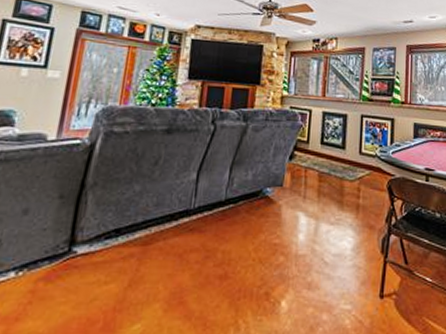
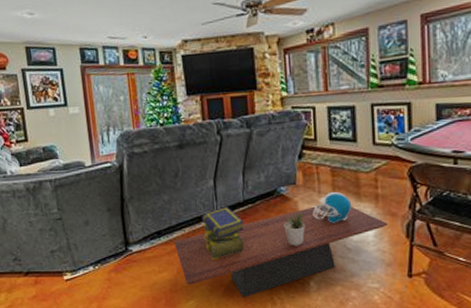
coffee table: none [133,211,365,320] -> present [174,204,388,297]
stack of books: none [171,205,222,270] -> present [202,207,245,261]
potted plant: none [263,217,287,257] -> present [284,212,307,246]
football helmet: none [295,197,333,233] -> present [313,191,351,223]

